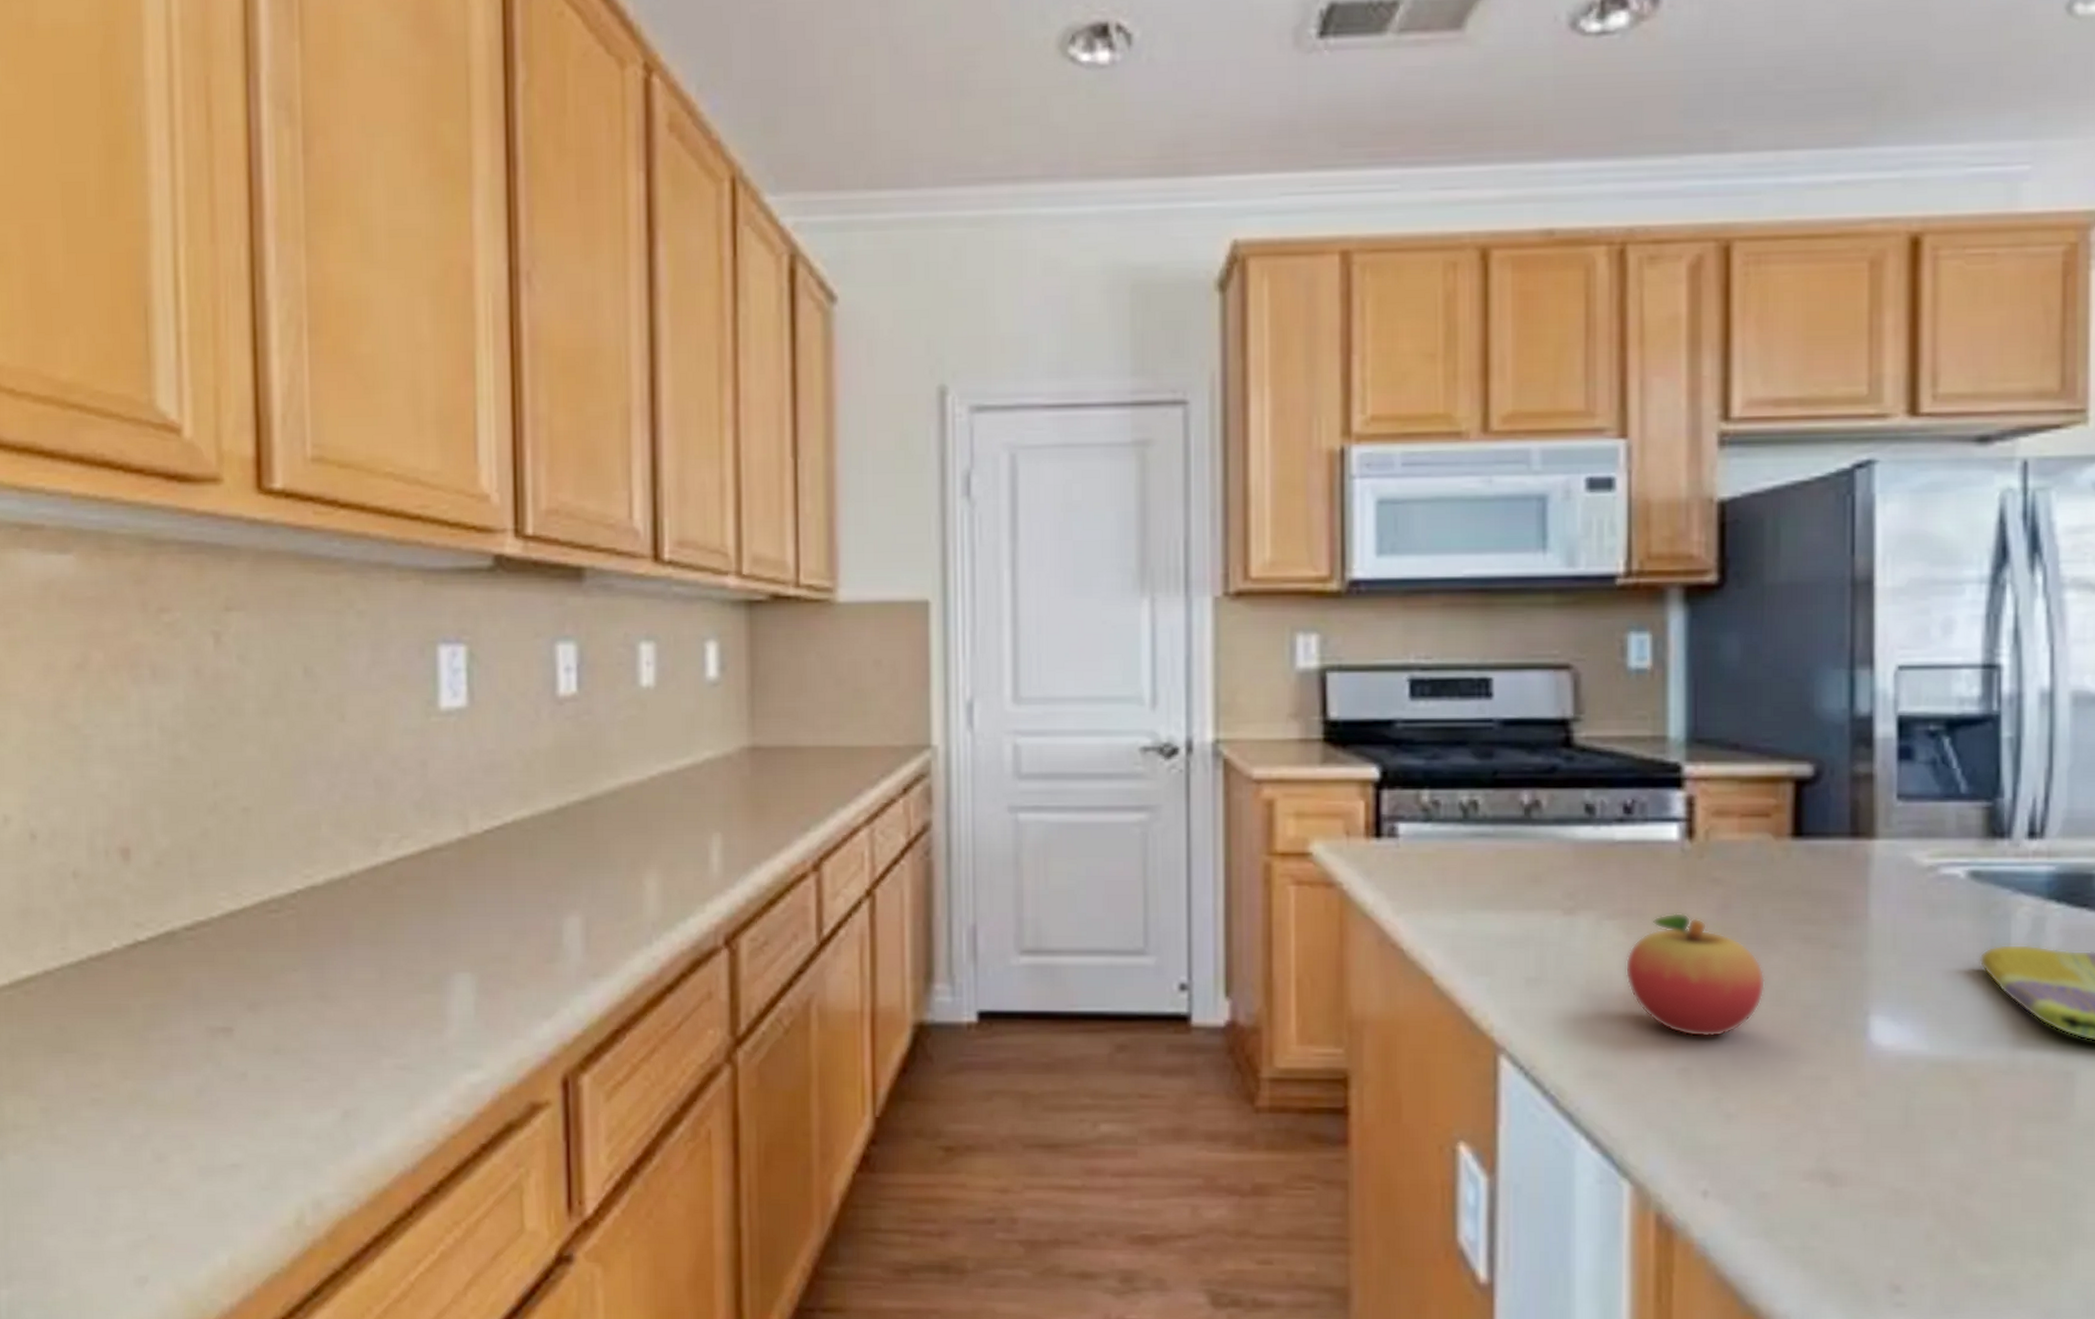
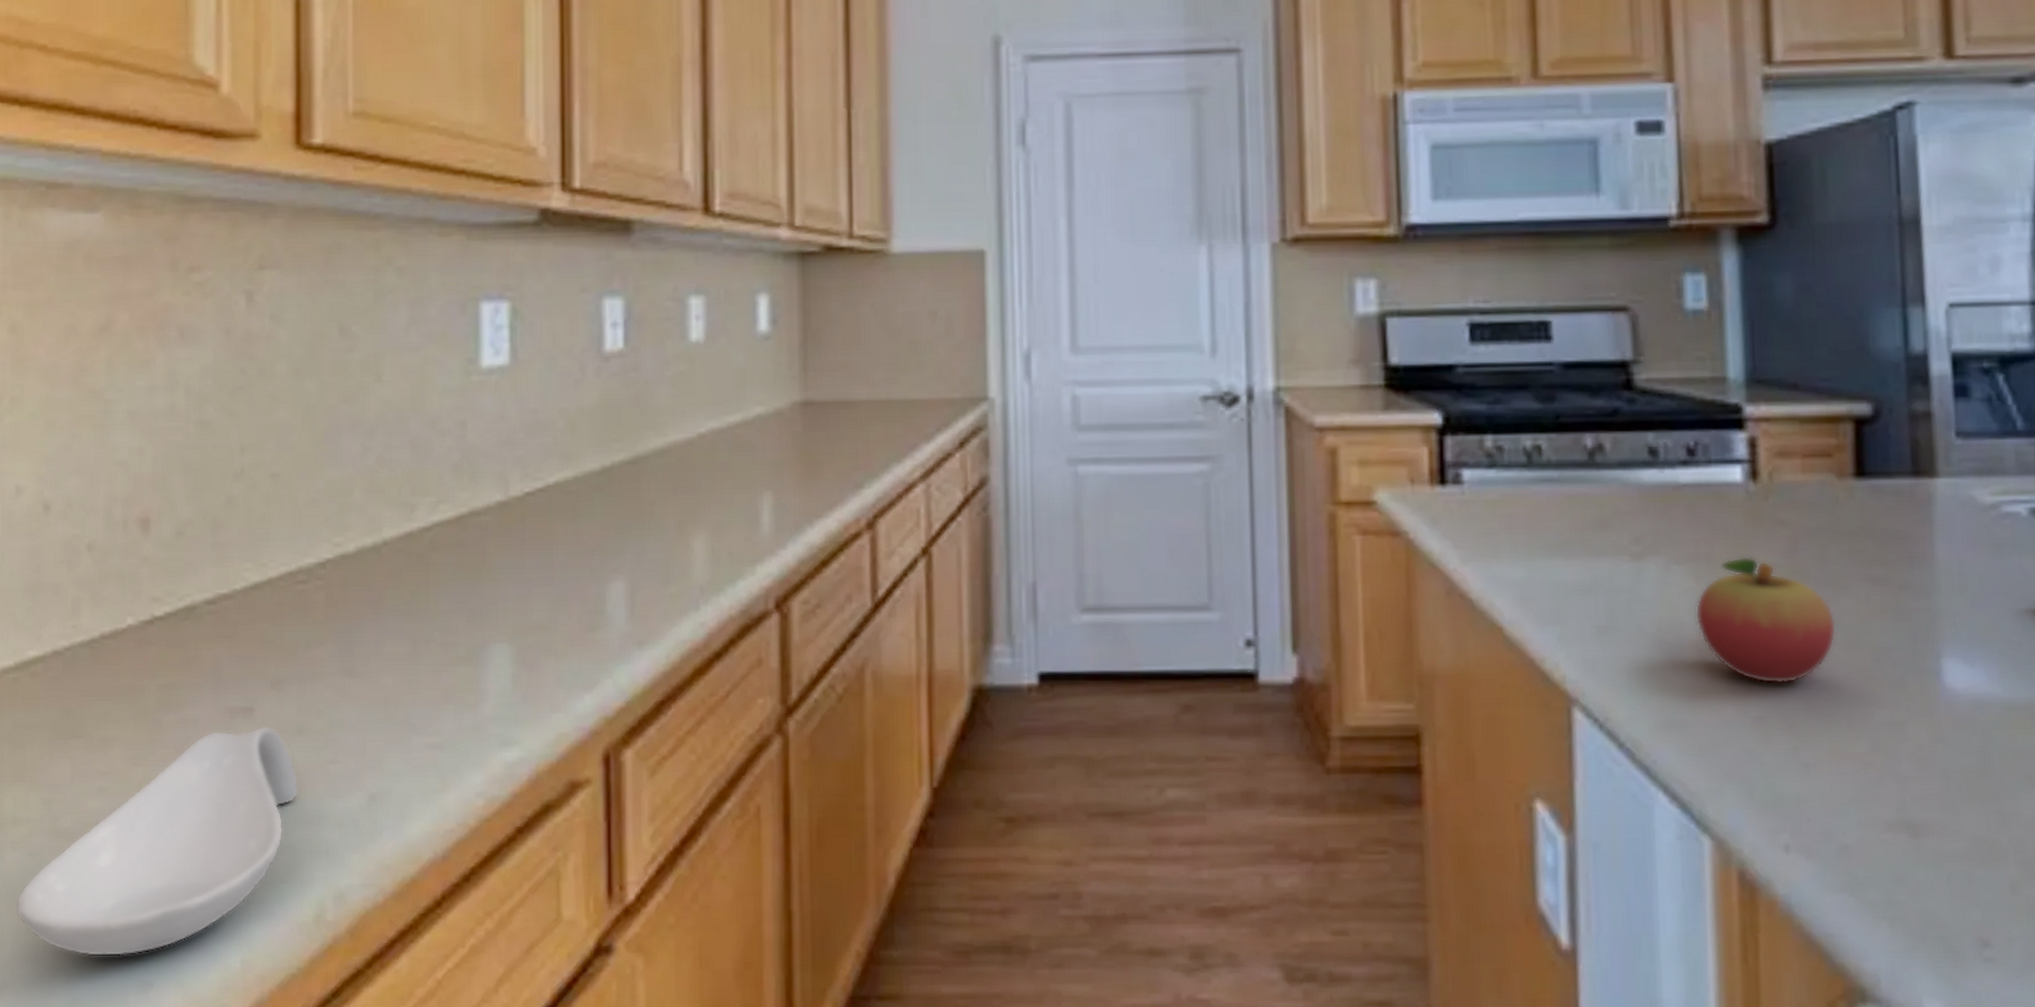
spoon rest: none [19,1045,277,1253] -> present [15,726,299,957]

